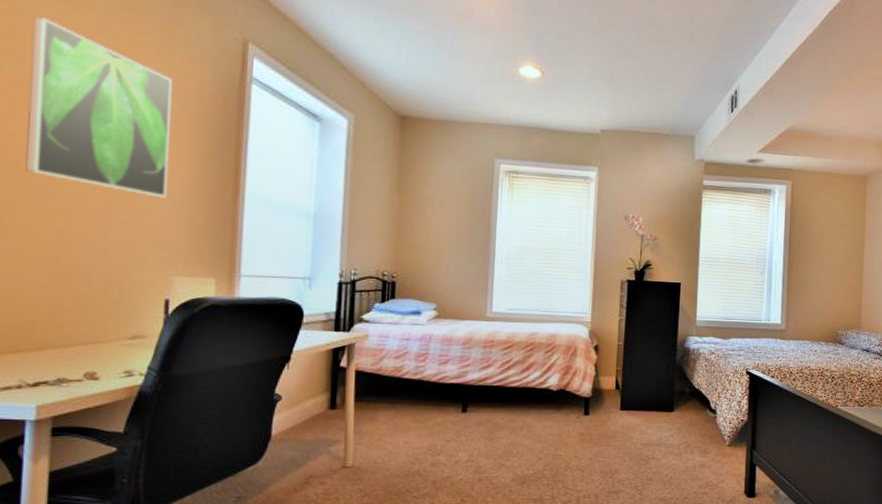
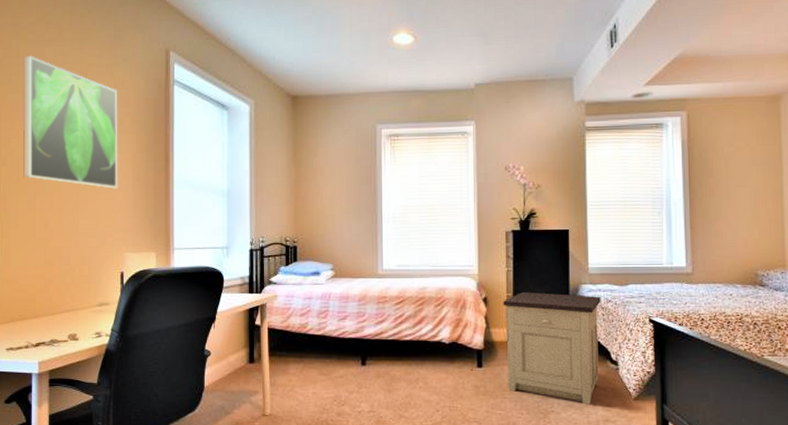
nightstand: none [613,342,706,451] -> present [503,292,601,405]

